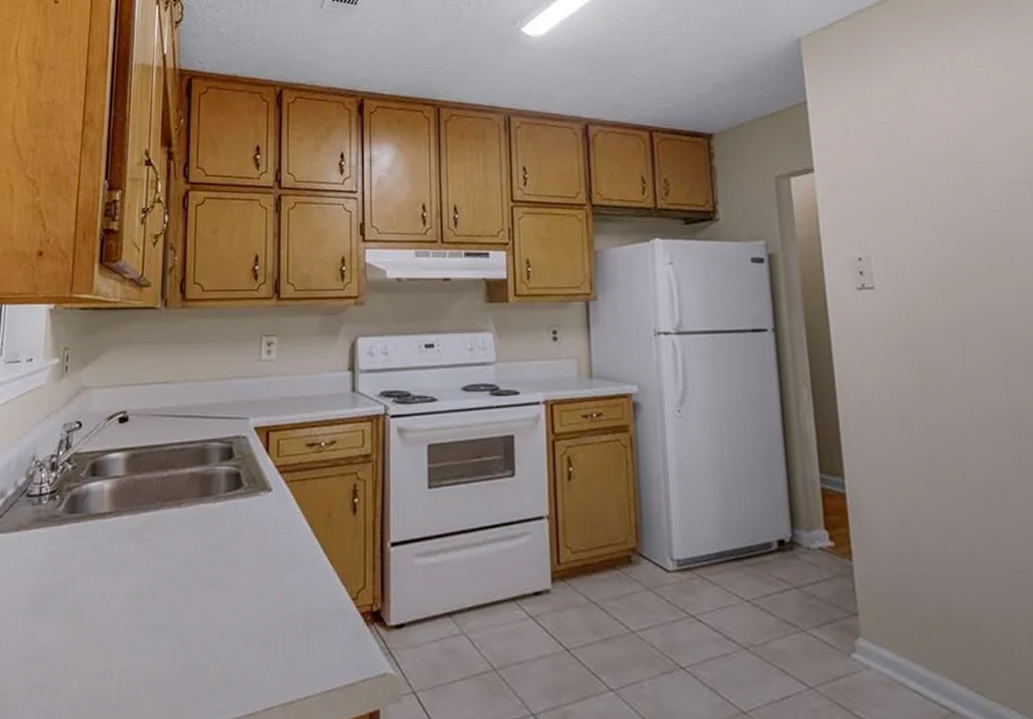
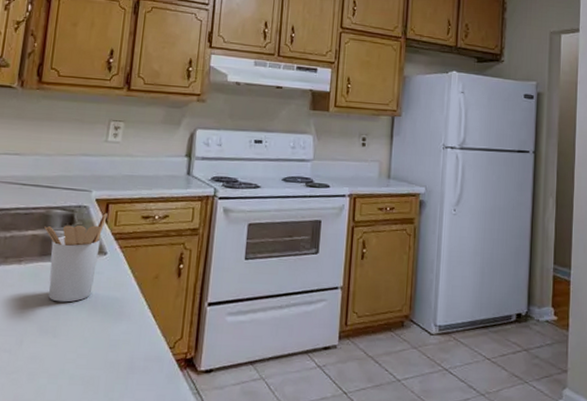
utensil holder: none [202,443,269,549] -> present [44,213,108,303]

